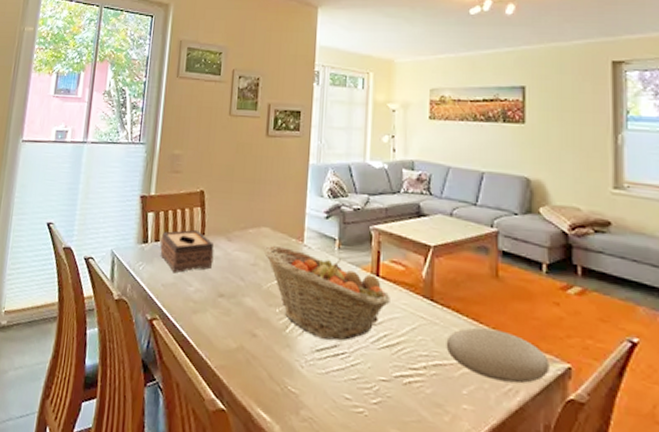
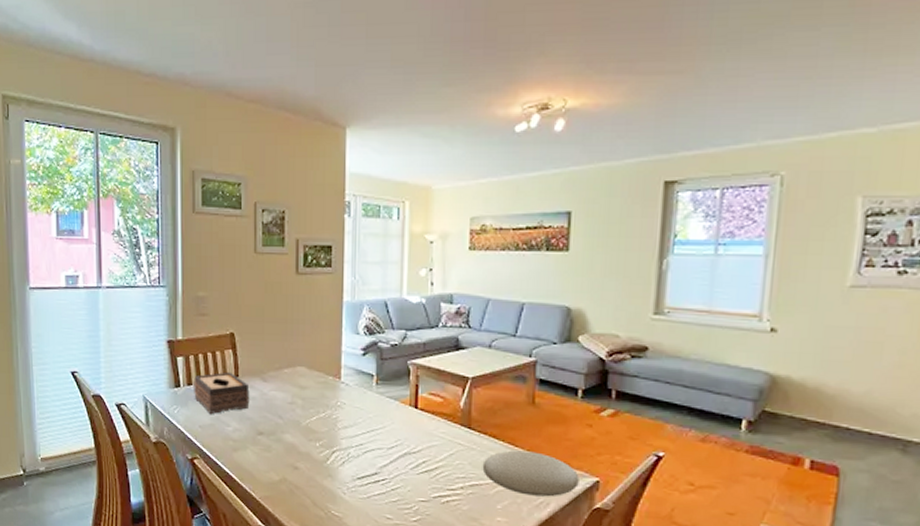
fruit basket: present [263,245,390,341] -> none [300,383,429,469]

